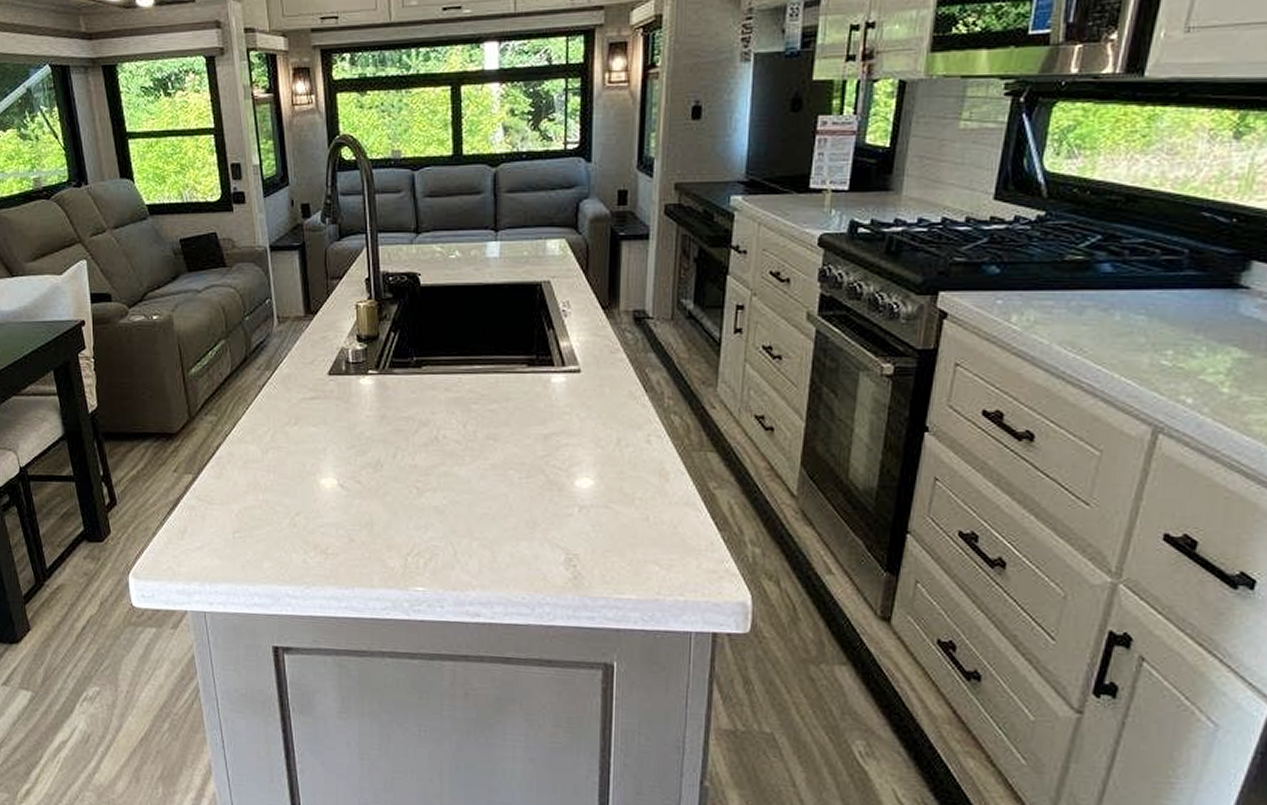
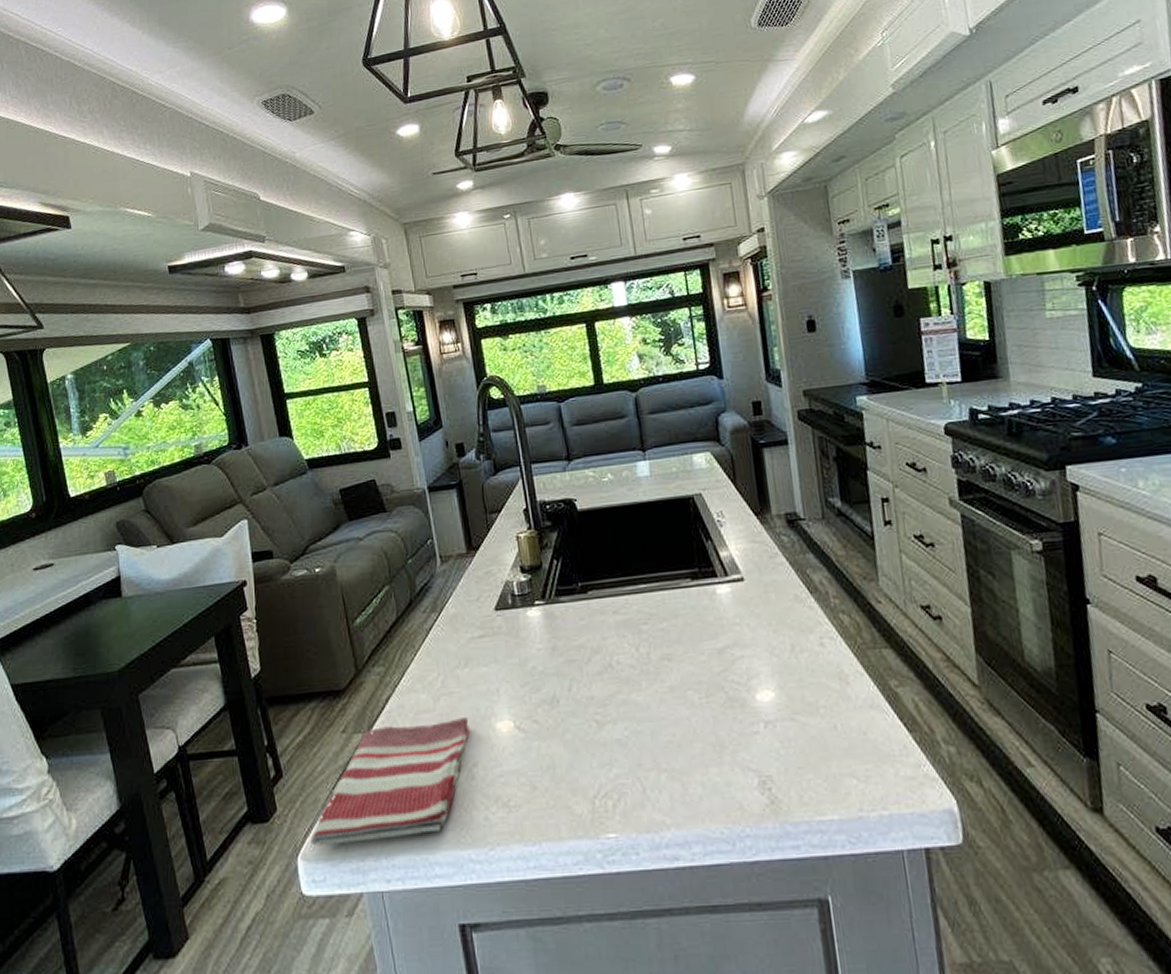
dish towel: none [141,471,296,569] -> present [310,718,471,846]

